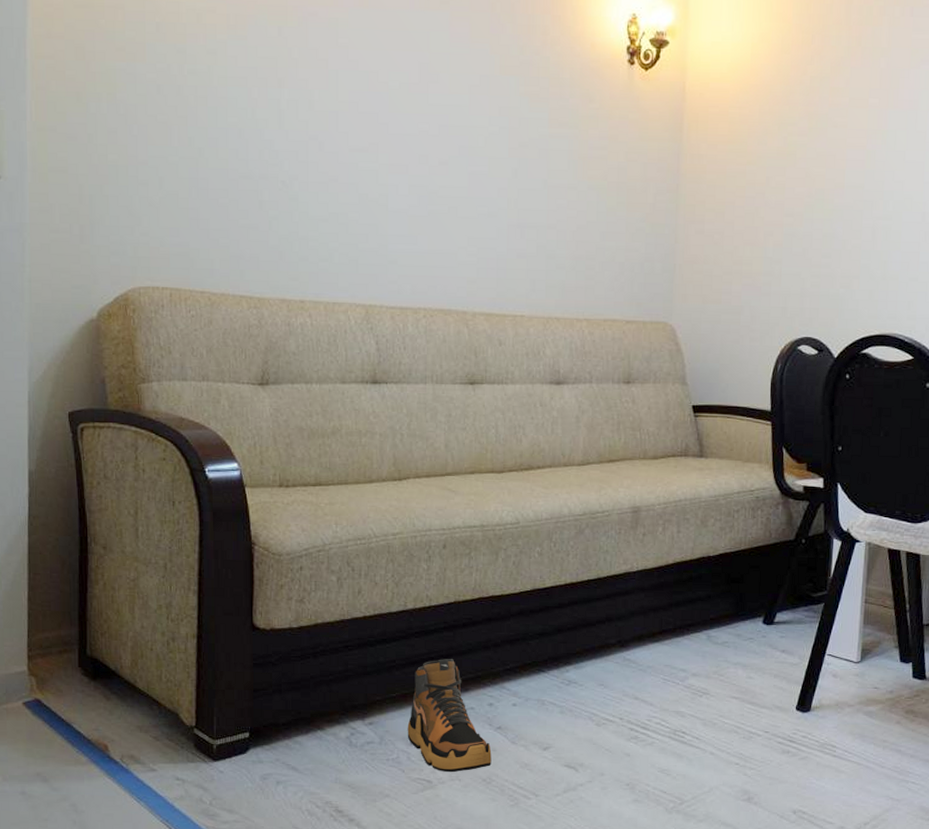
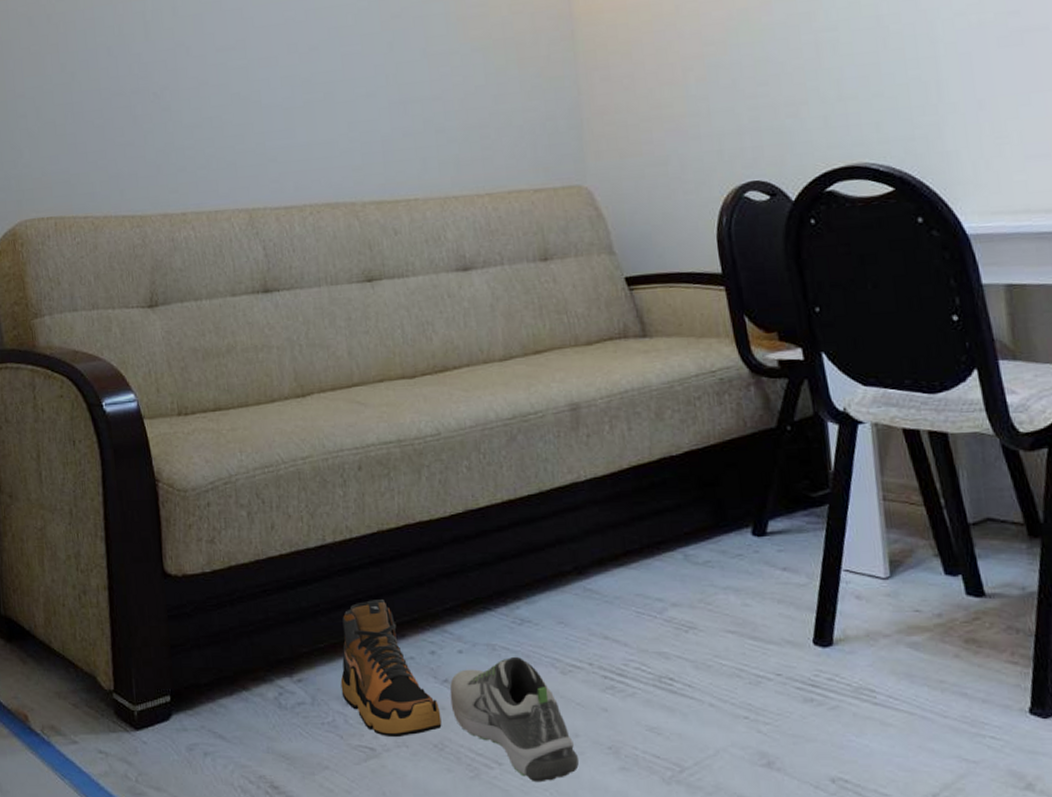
athletic shoe: none [501,710,602,810] -> present [450,656,580,783]

